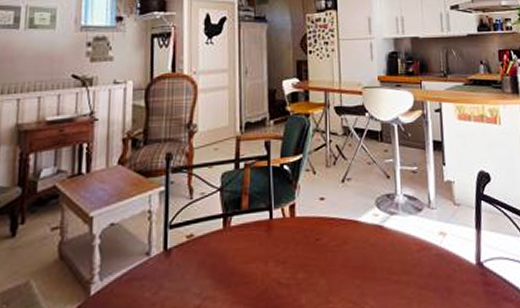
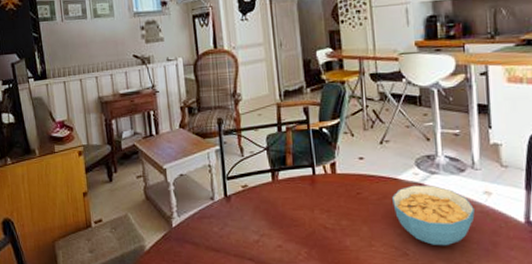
cereal bowl: none [352,227,431,297] -> present [392,185,475,246]

